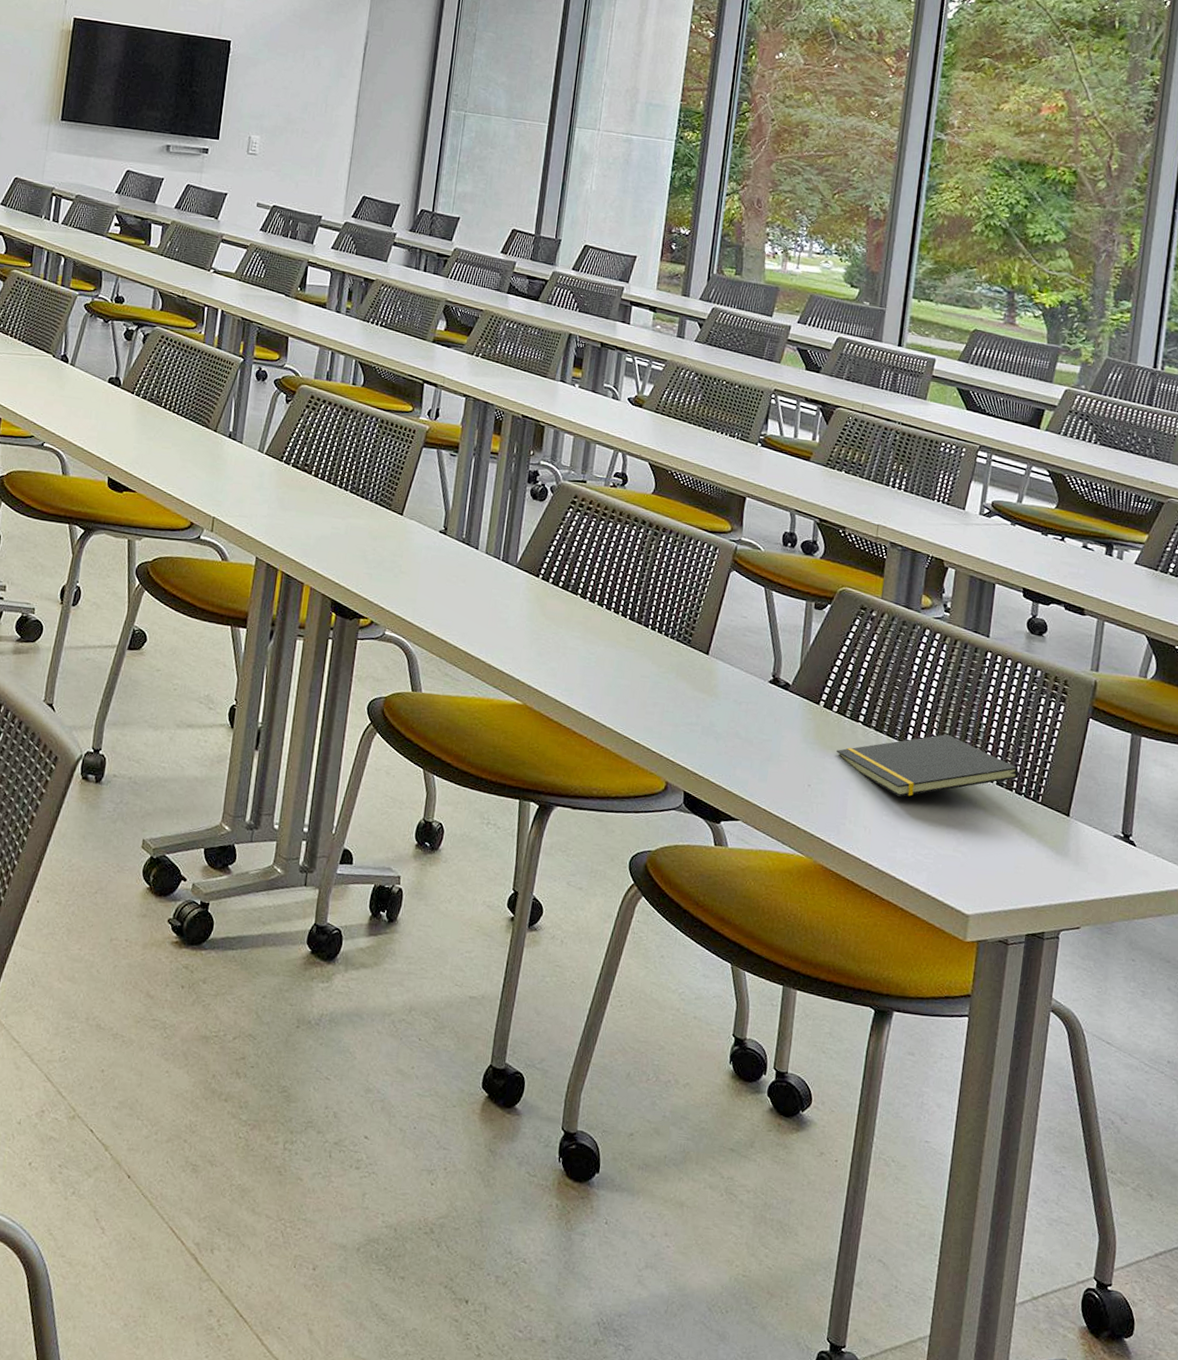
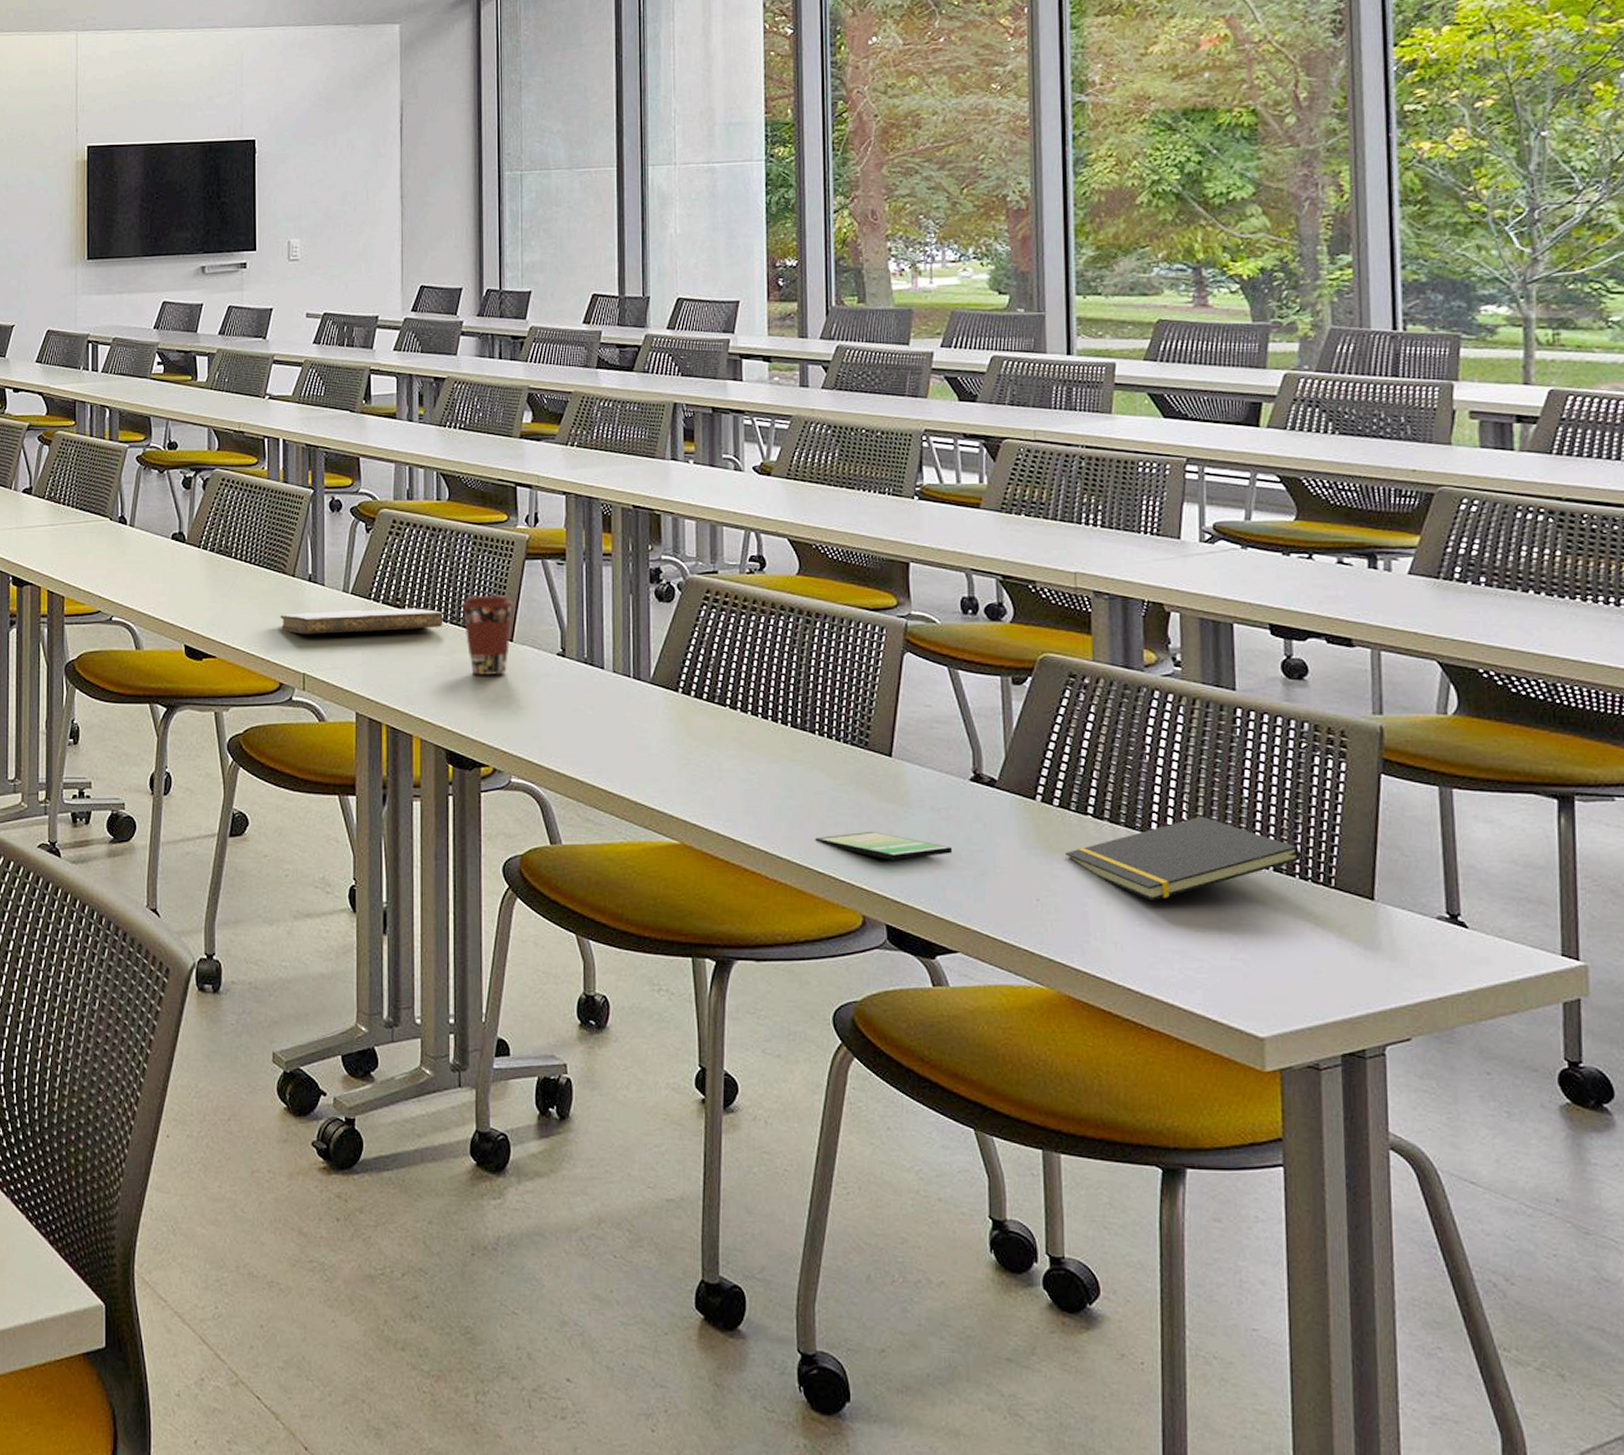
notebook: none [198,463,345,494] -> present [280,608,443,634]
coffee cup: none [361,471,408,542] -> present [460,594,514,676]
smartphone: none [636,713,747,741] -> present [815,831,953,861]

